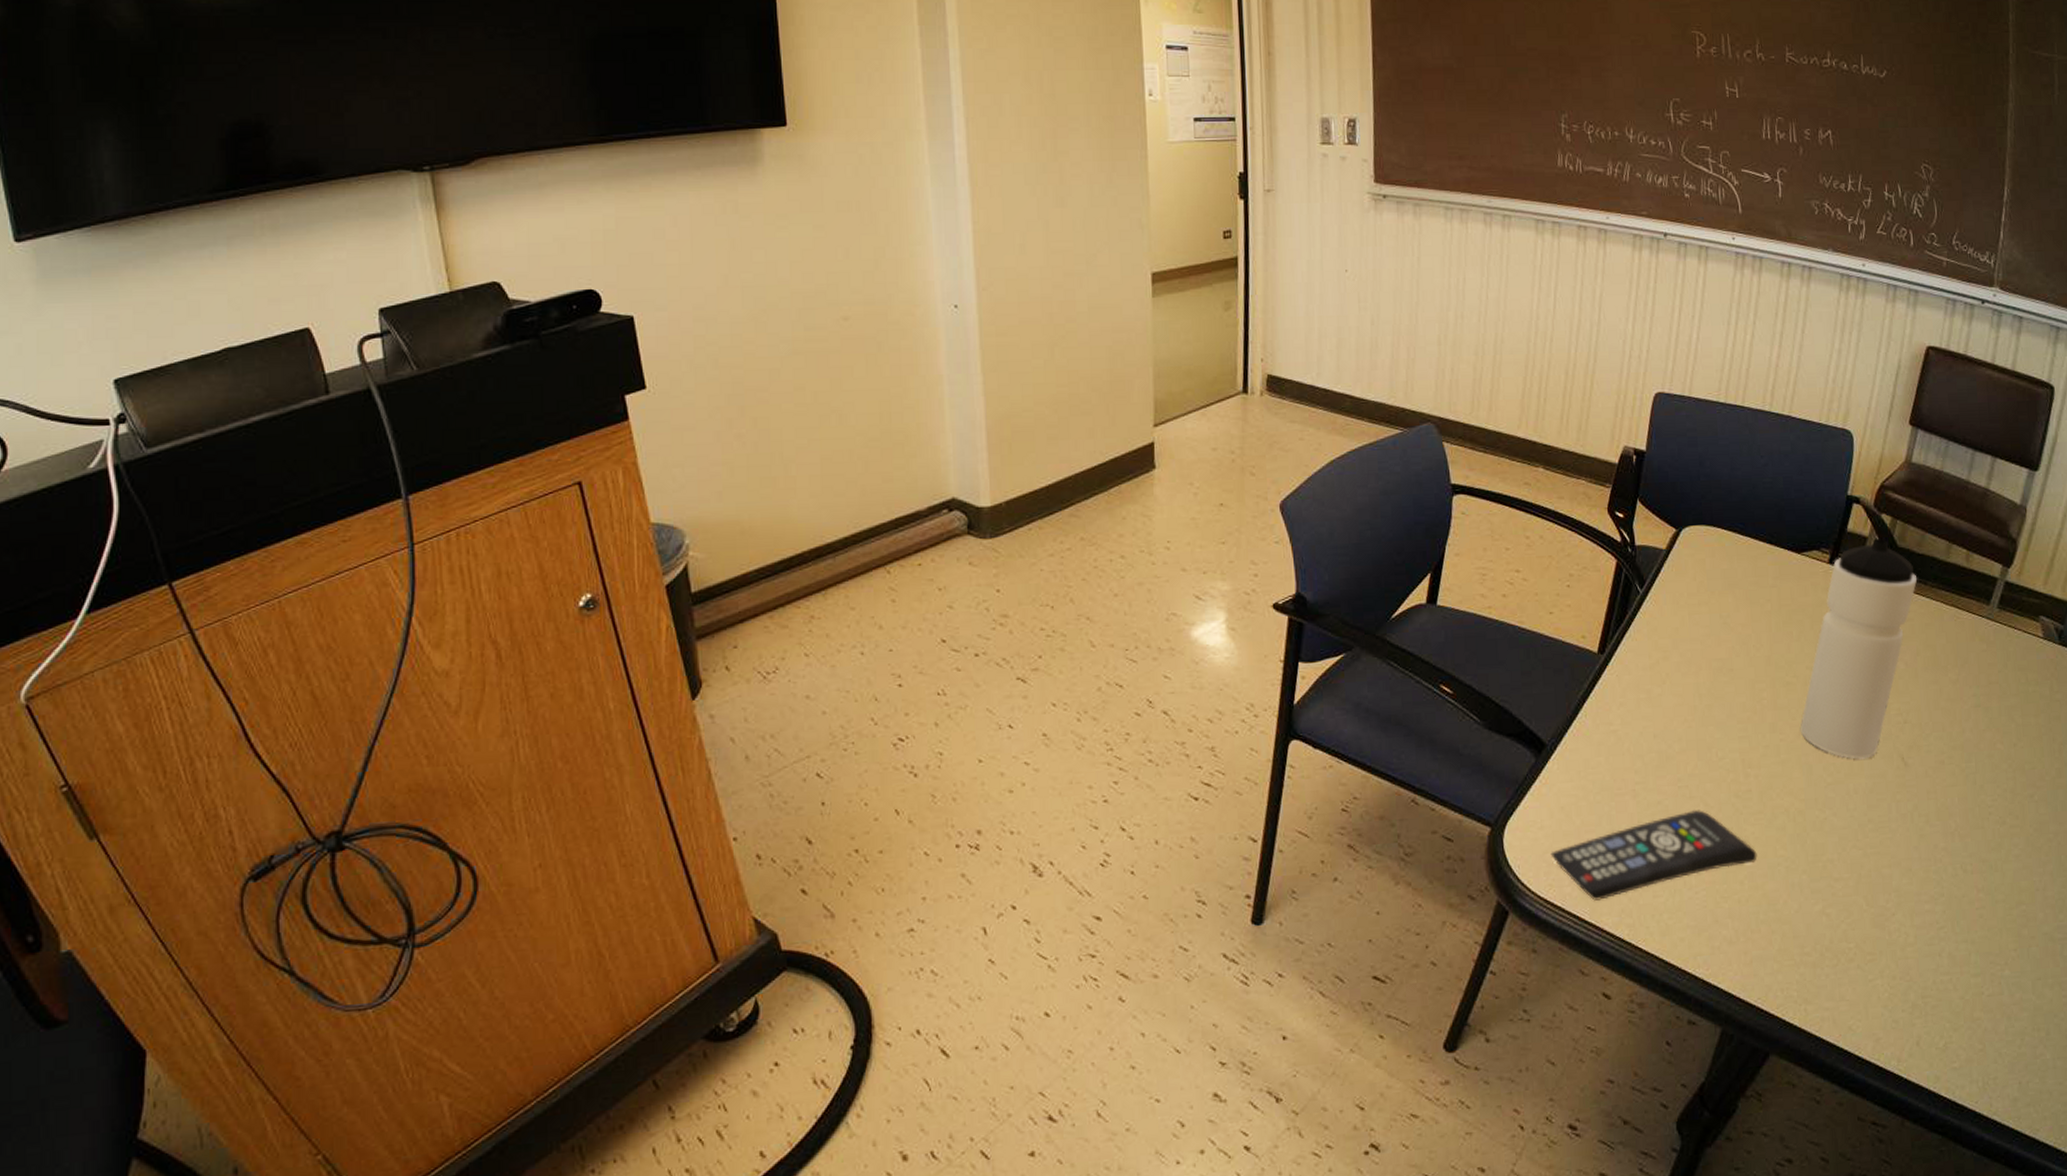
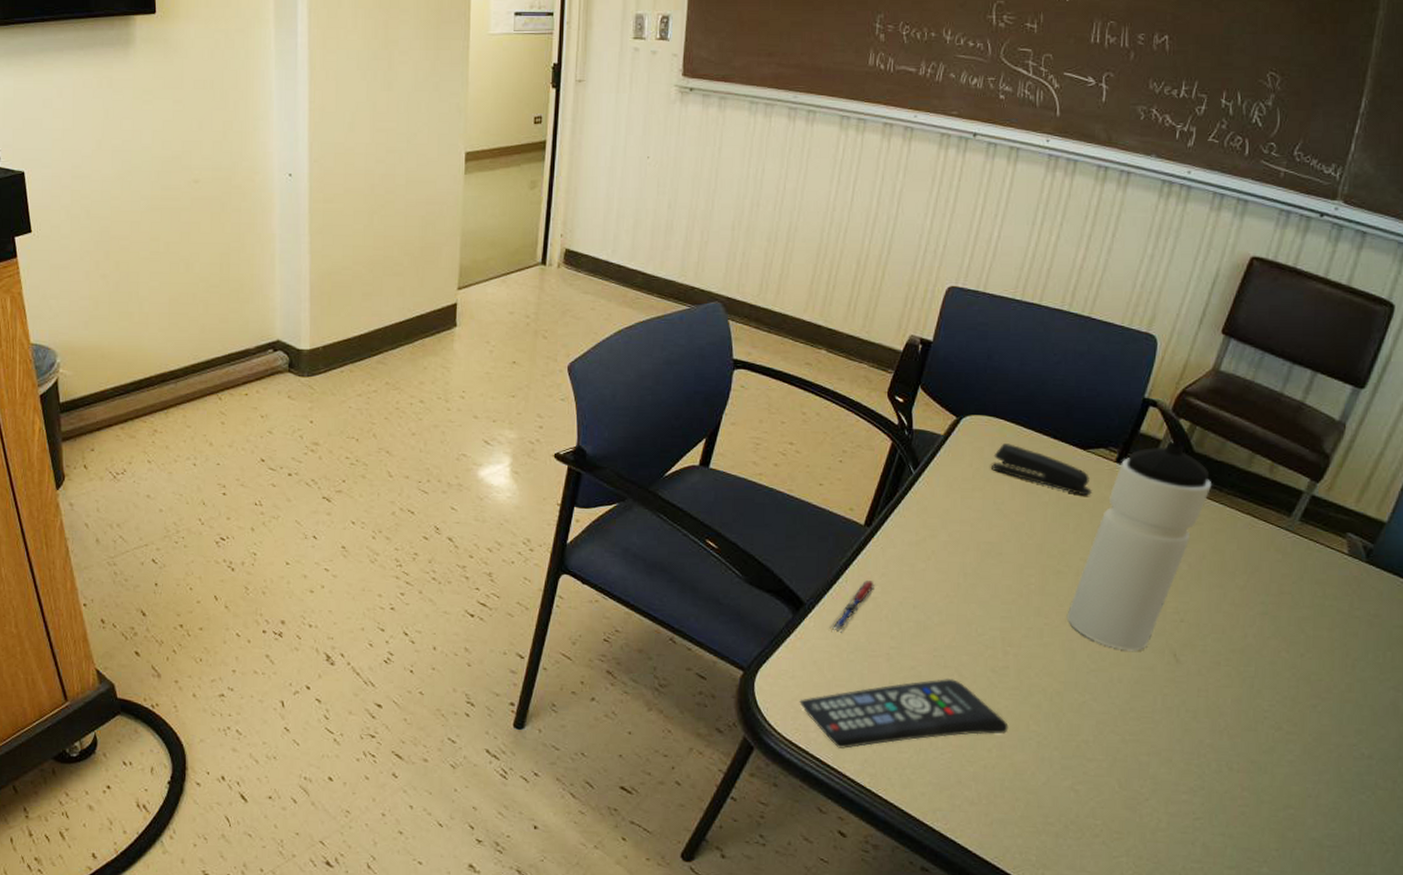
pen: none [1574,712,1615,773] -> present [830,580,876,633]
stapler: none [1713,553,1810,601] -> present [990,443,1092,496]

